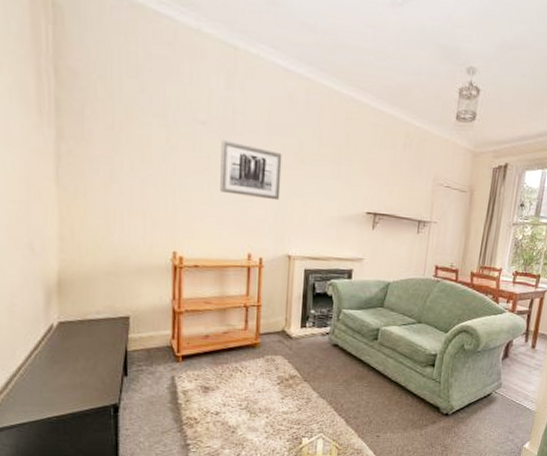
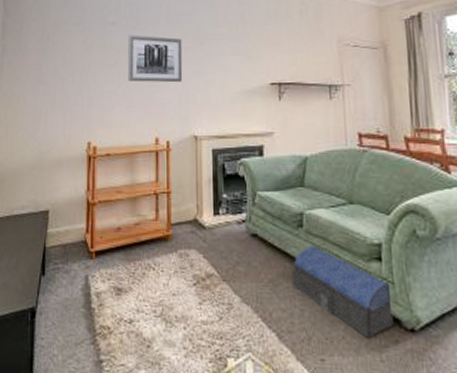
architectural model: none [362,354,439,421] -> present [291,245,394,340]

